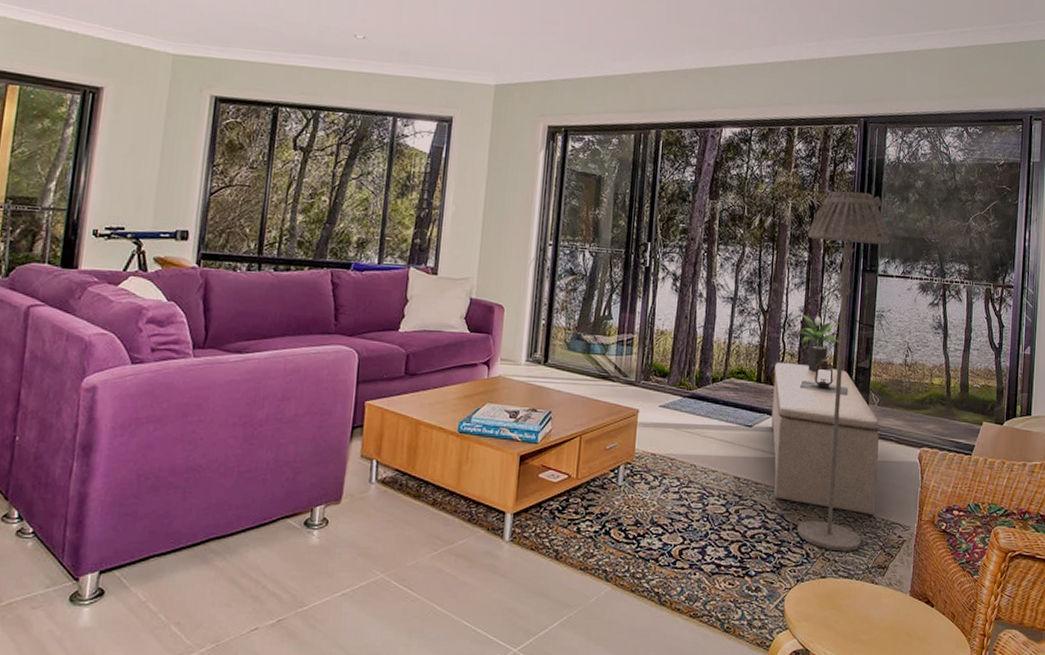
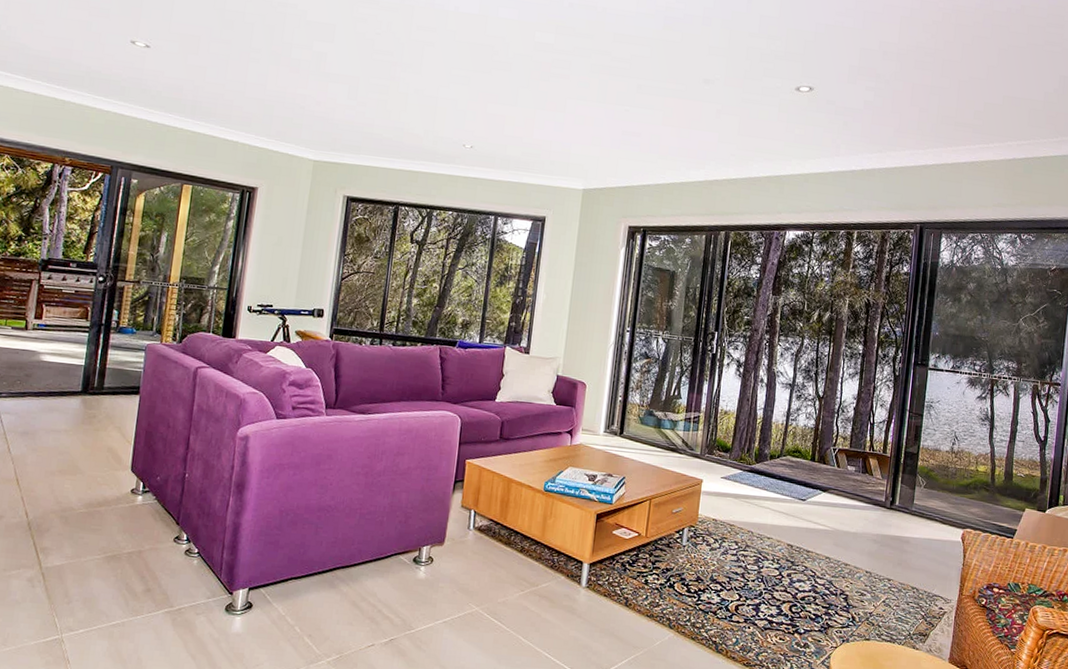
bench: present [771,362,880,515] -> none [823,444,926,587]
potted plant: present [795,313,840,372] -> none [848,401,891,455]
floor lamp: present [797,191,890,552] -> none [844,290,941,619]
lantern: present [799,359,849,396] -> none [850,443,897,478]

